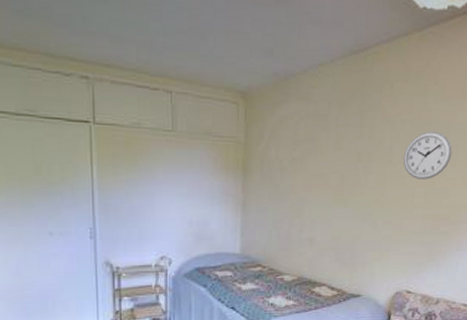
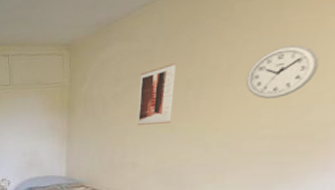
wall art: none [313,132,349,197] -> present [136,62,177,126]

